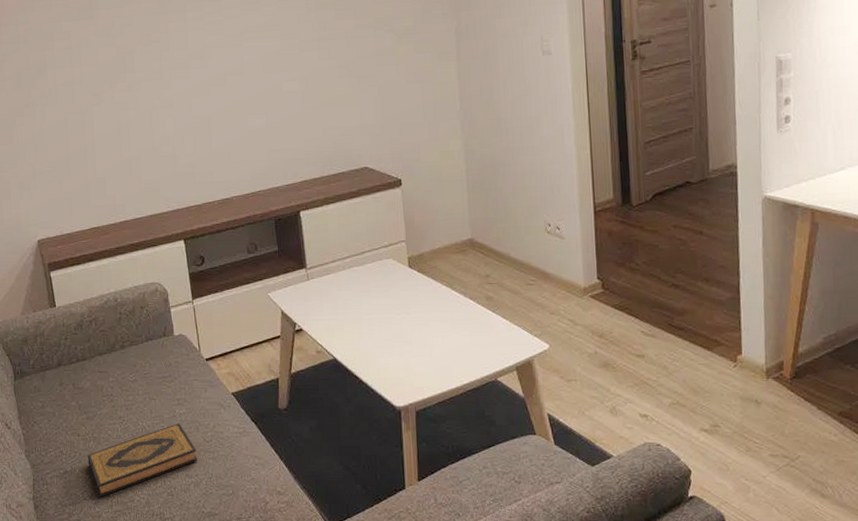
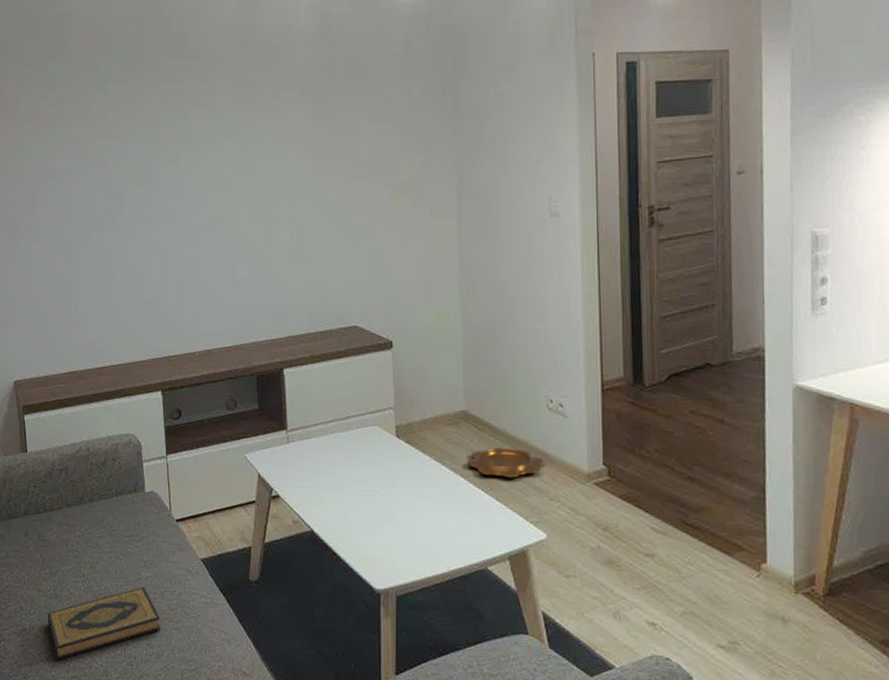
decorative bowl: none [475,270,545,297] -> present [467,447,544,478]

